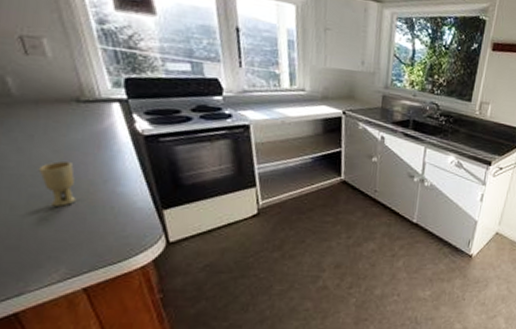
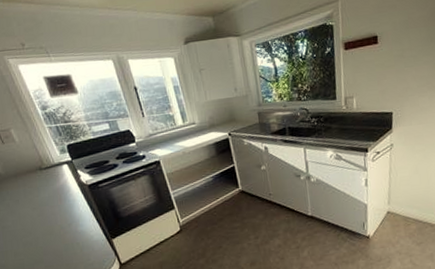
cup: present [38,161,76,207] -> none [26,214,53,249]

